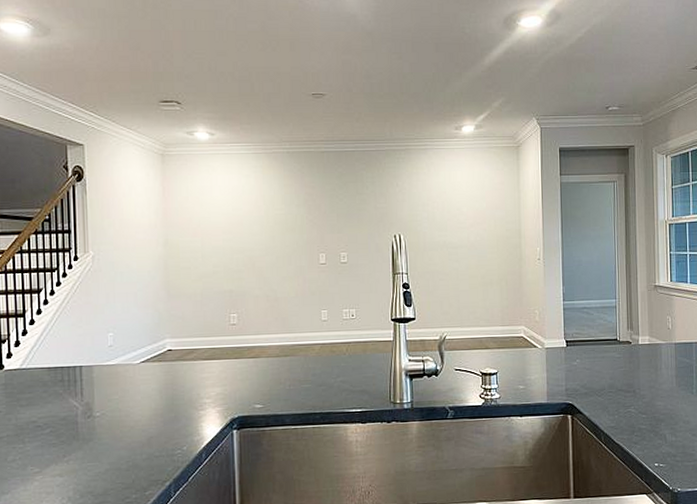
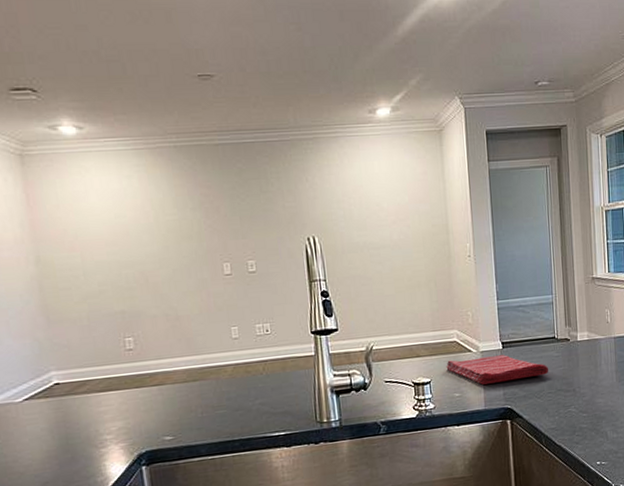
dish towel: none [512,352,611,379] -> present [446,355,549,385]

